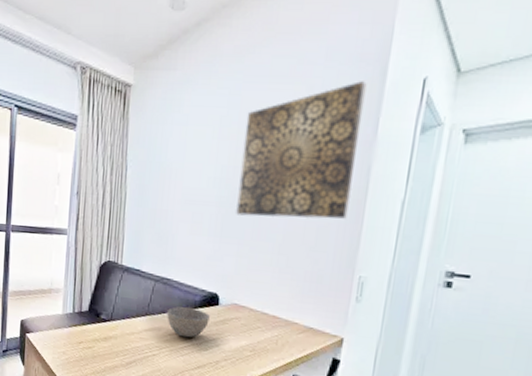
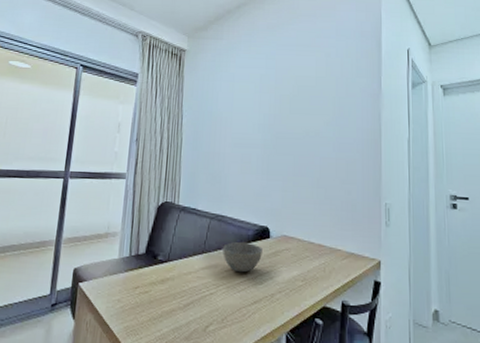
wall art: present [236,81,367,219] -> none [279,50,369,156]

